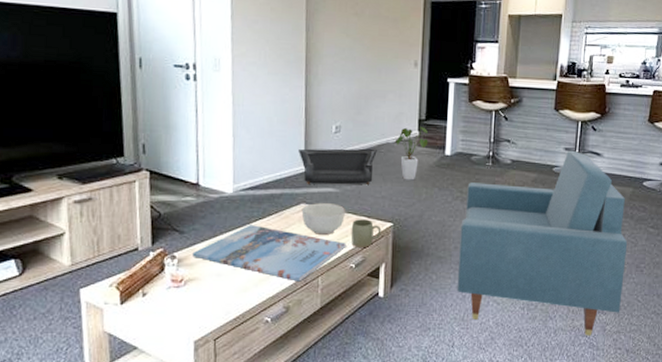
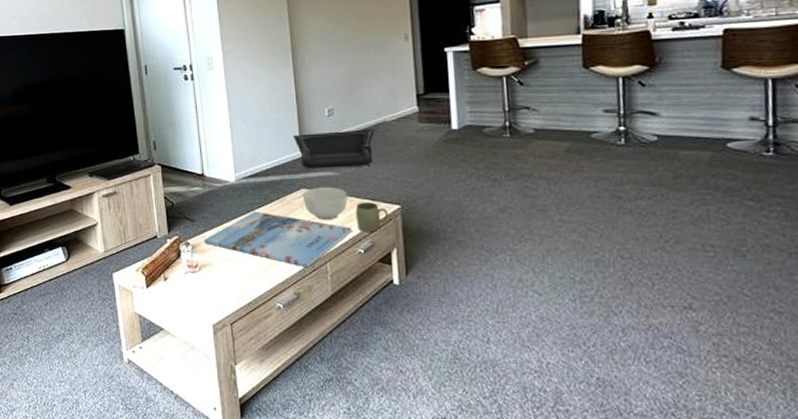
house plant: present [394,126,428,181] -> none [392,101,431,159]
armchair: present [457,150,628,336] -> none [480,112,718,338]

